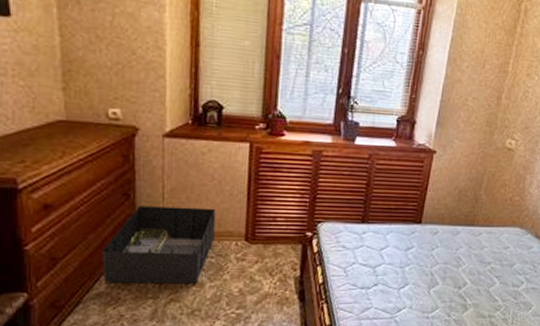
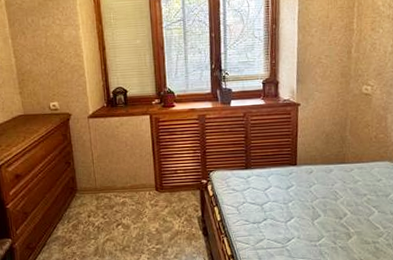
storage bin: present [102,206,216,284] -> none [56,167,133,230]

